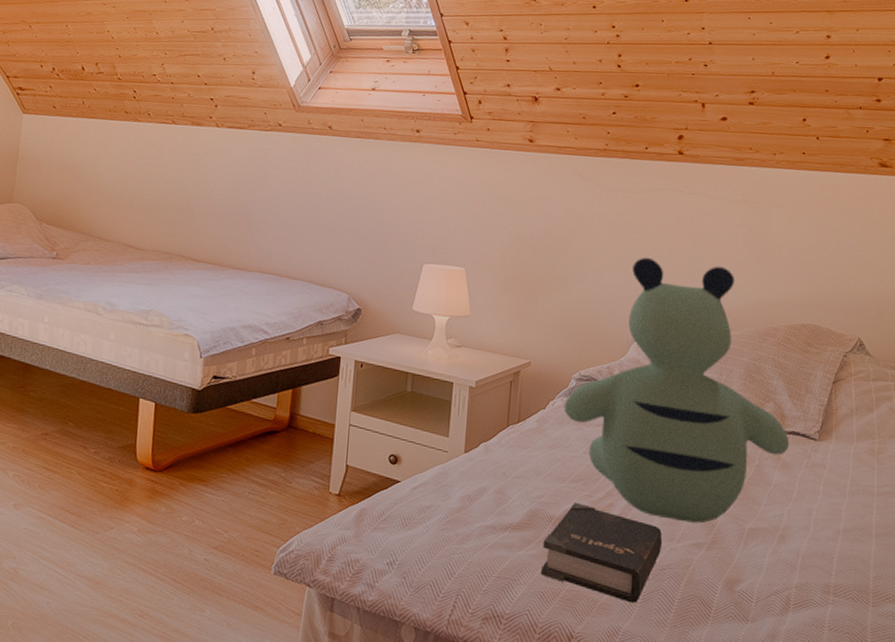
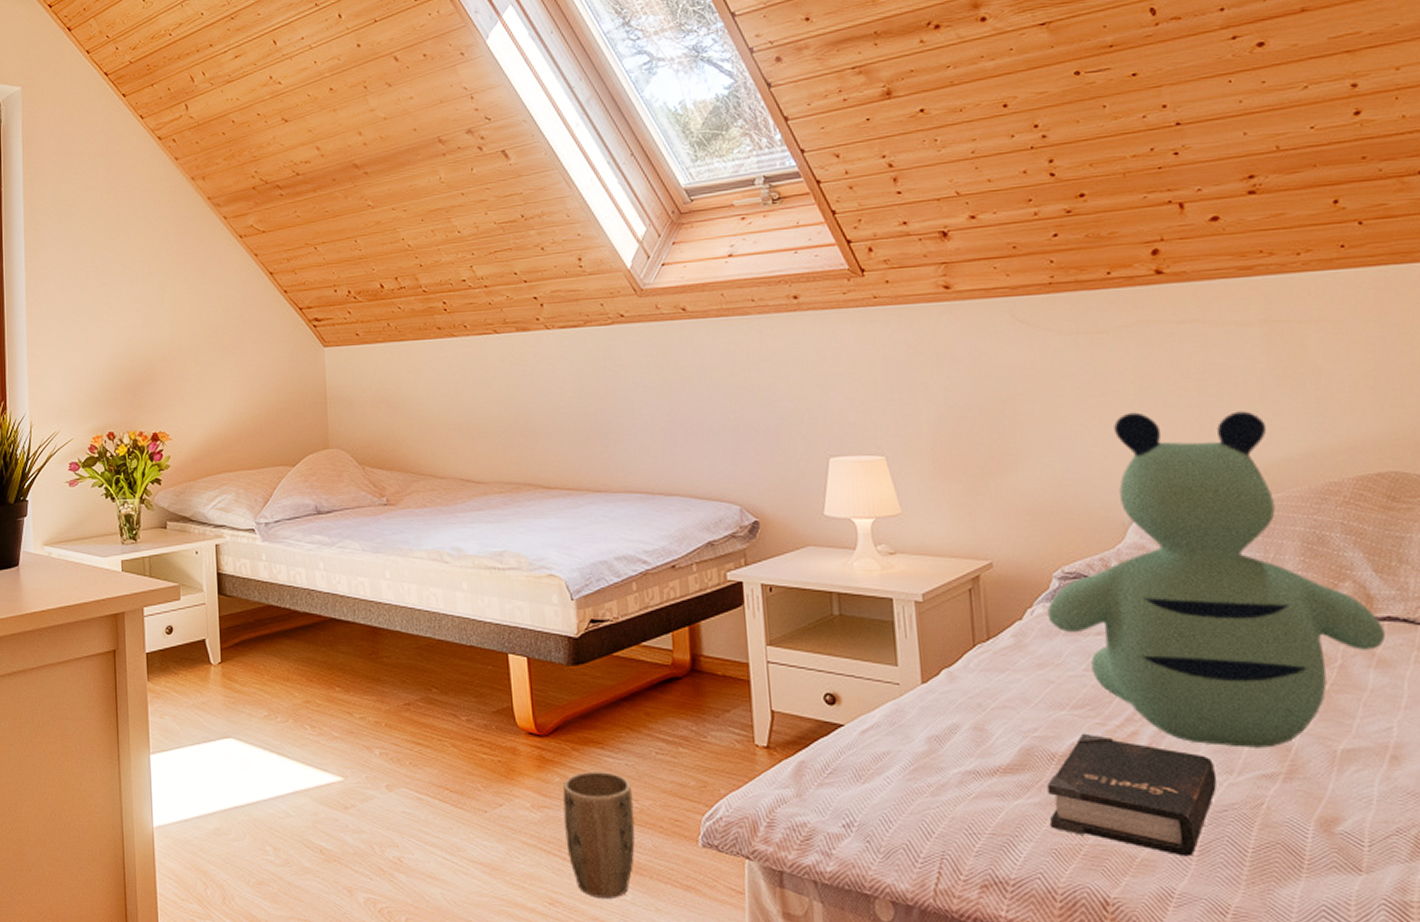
plant pot: none [162,504,225,614] -> present [562,772,635,899]

